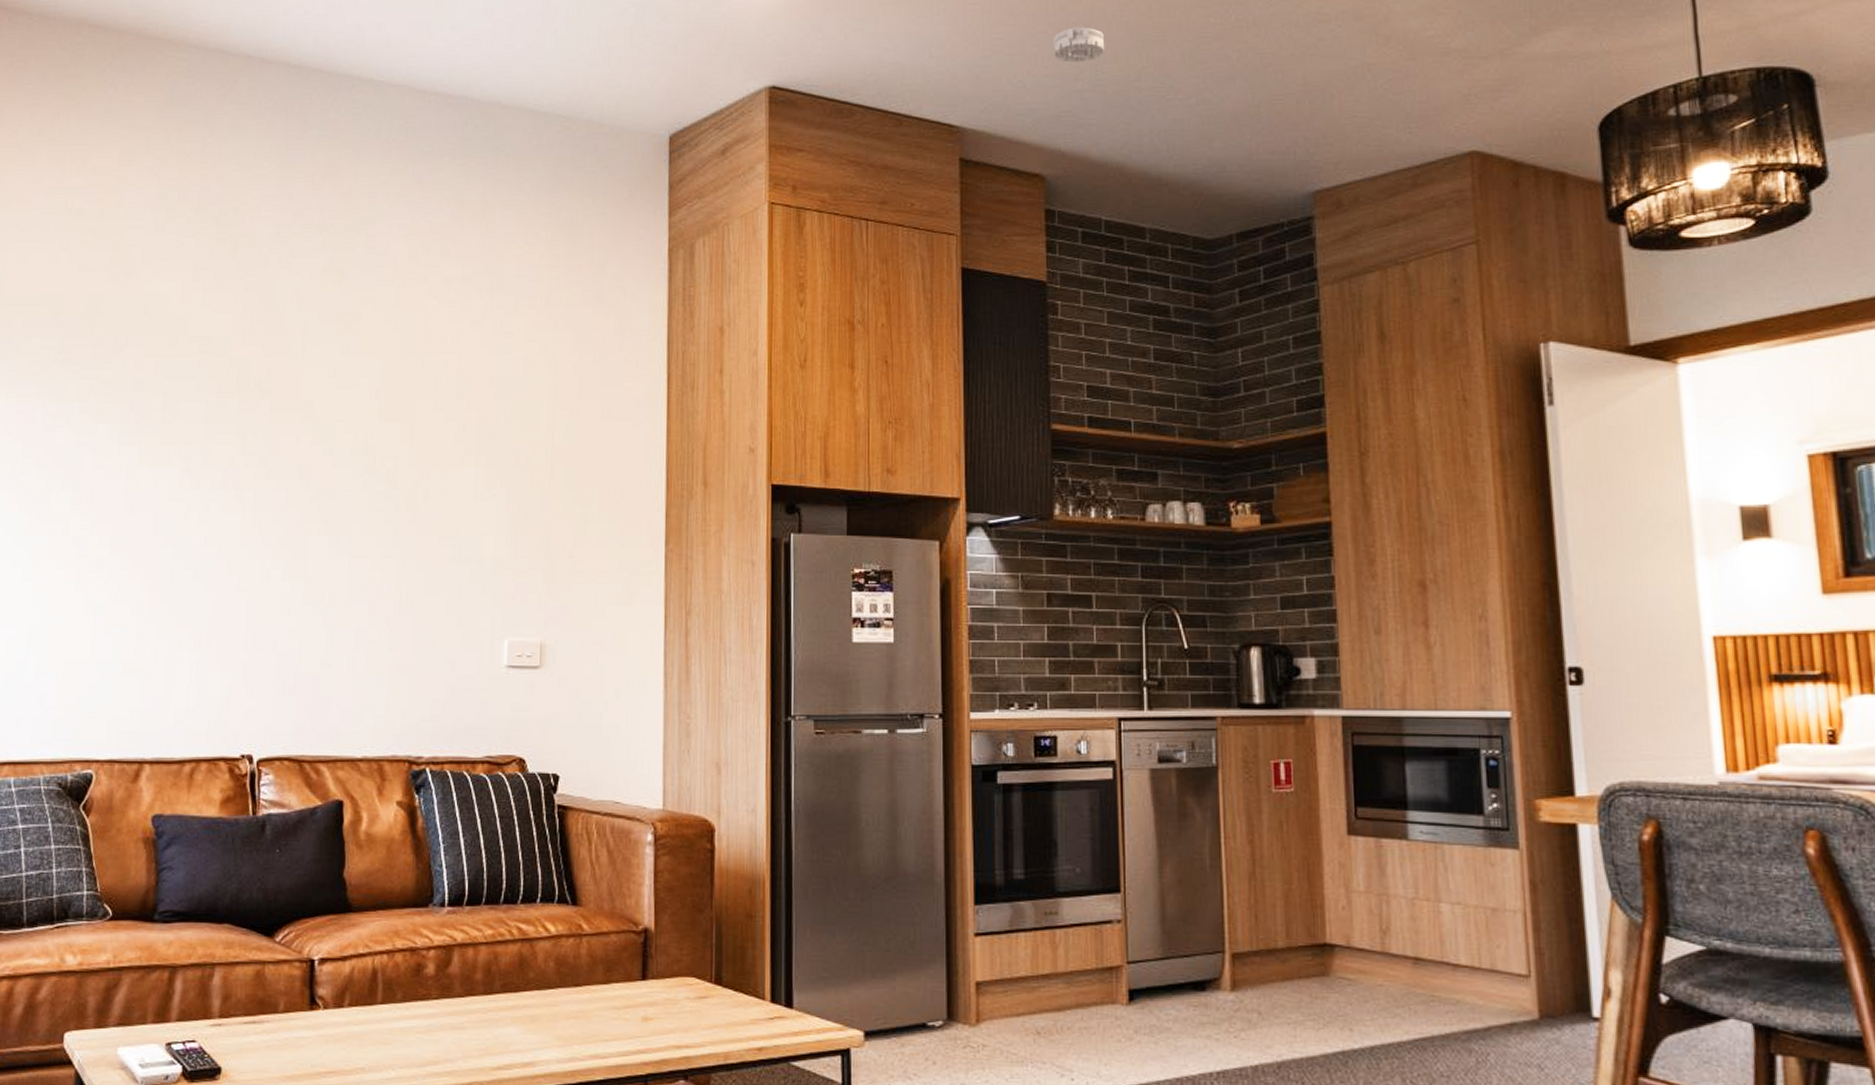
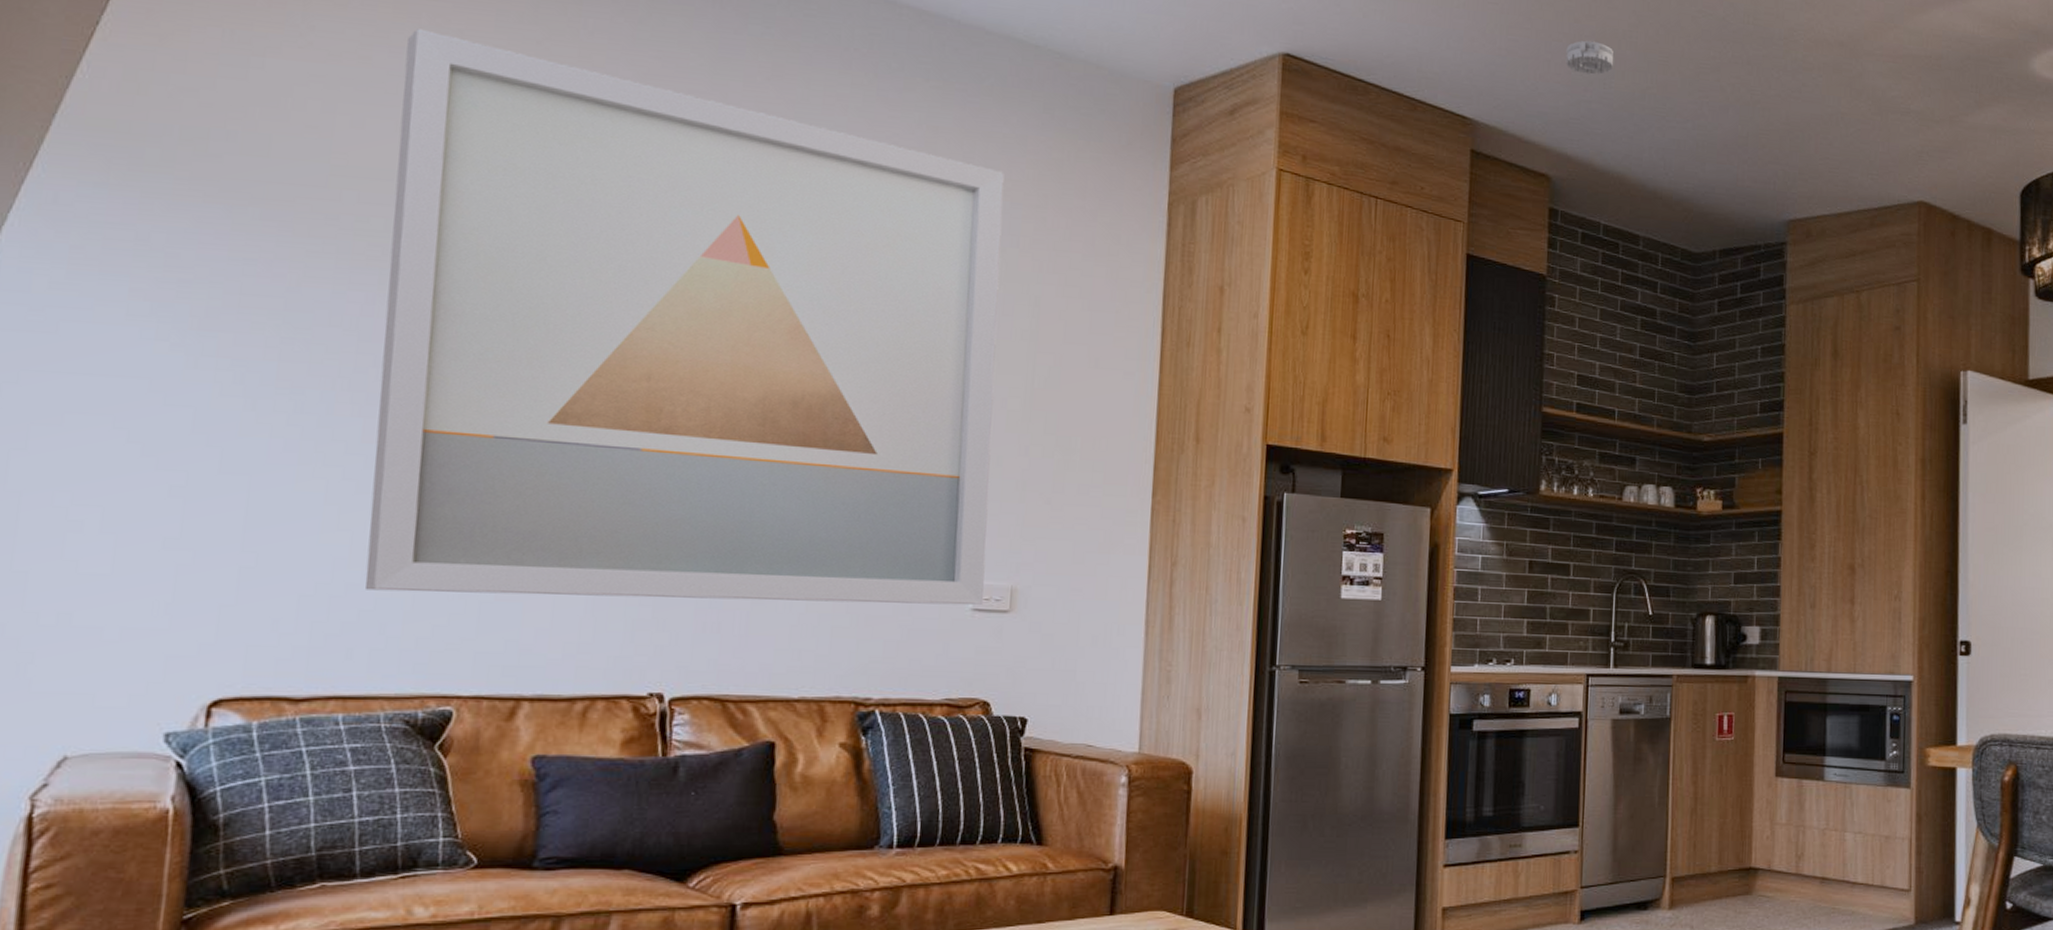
wall art: none [29,171,522,666] -> present [364,29,1004,606]

